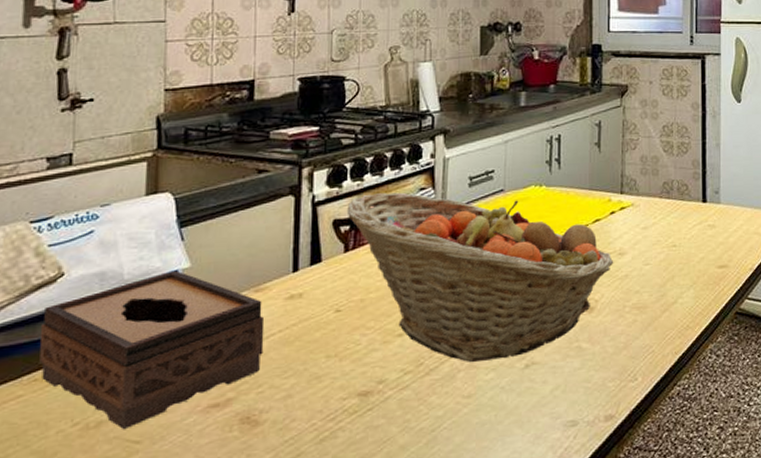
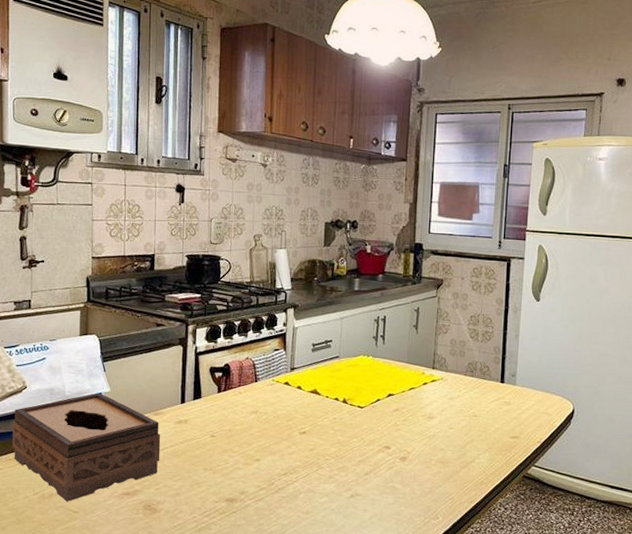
fruit basket: present [346,192,614,362] -> none [220,350,425,488]

